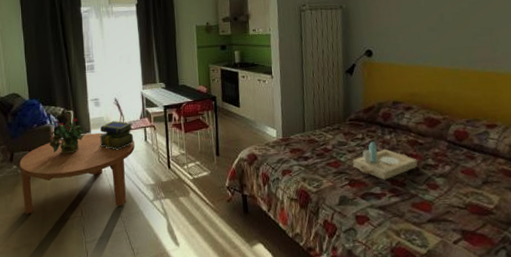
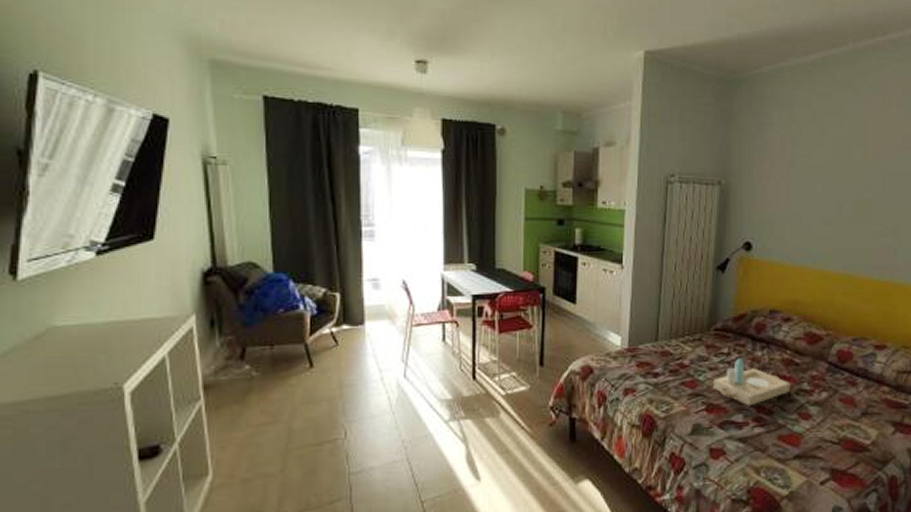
coffee table: present [19,132,135,215] -> none [255,326,427,434]
potted plant: present [49,118,86,154] -> none [301,304,359,353]
stack of books: present [98,121,133,150] -> none [376,311,426,351]

